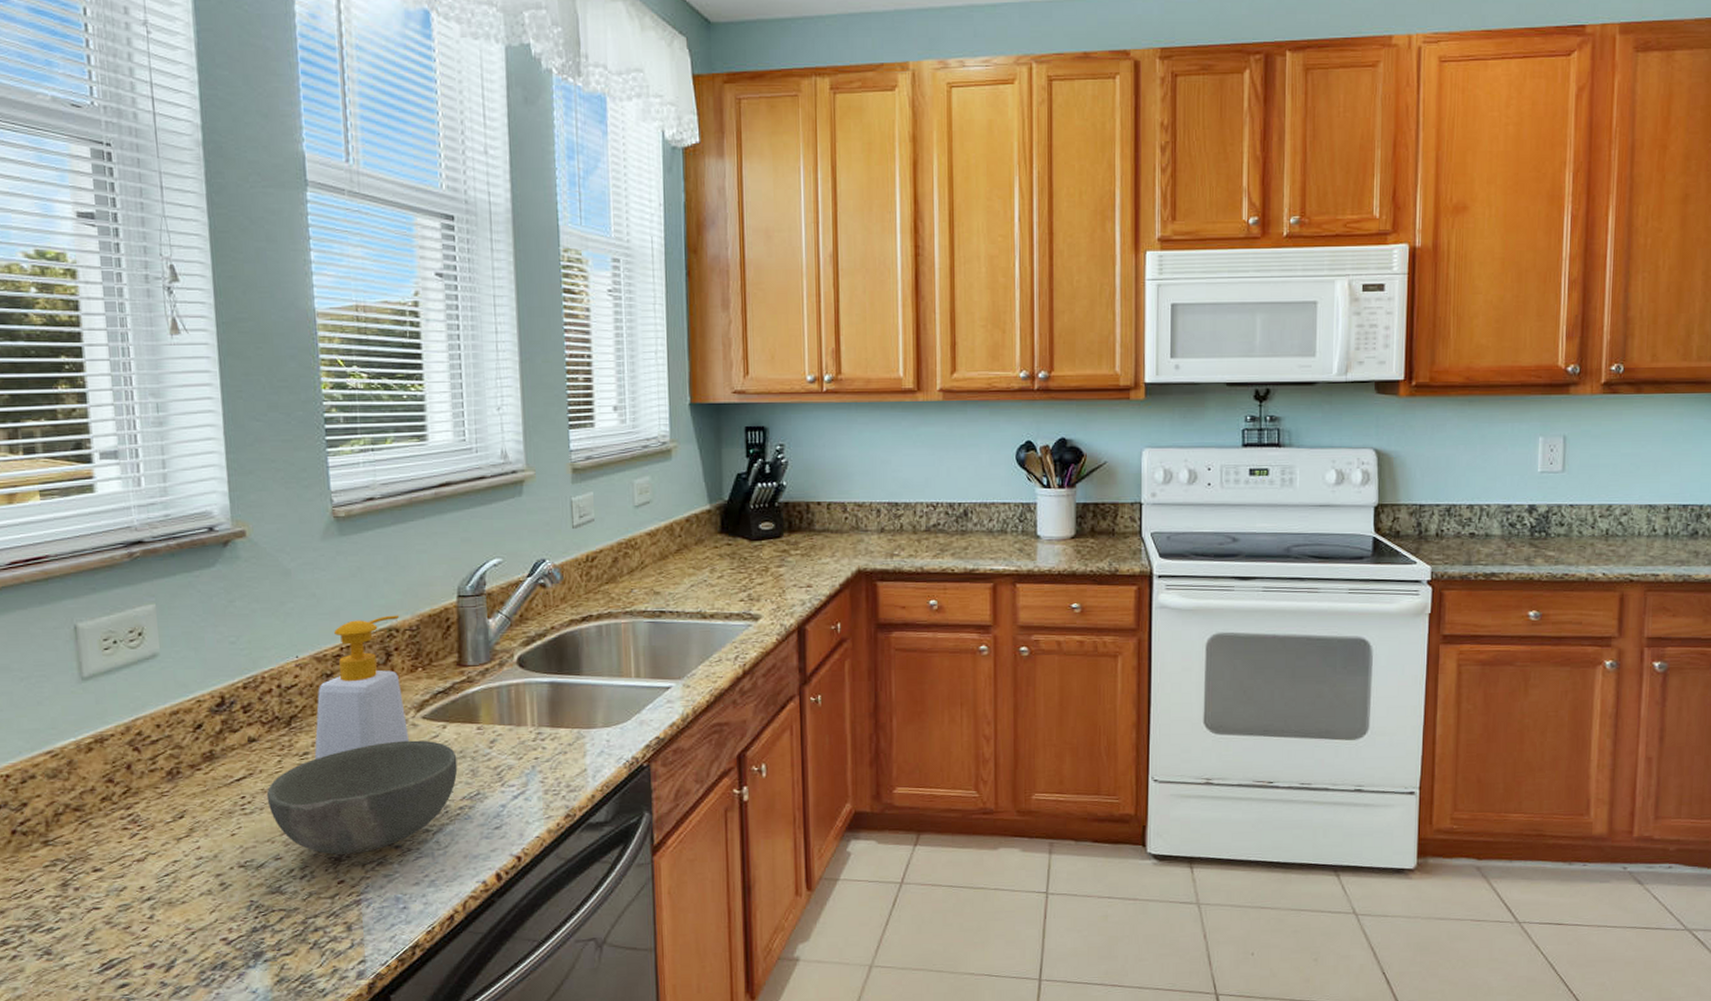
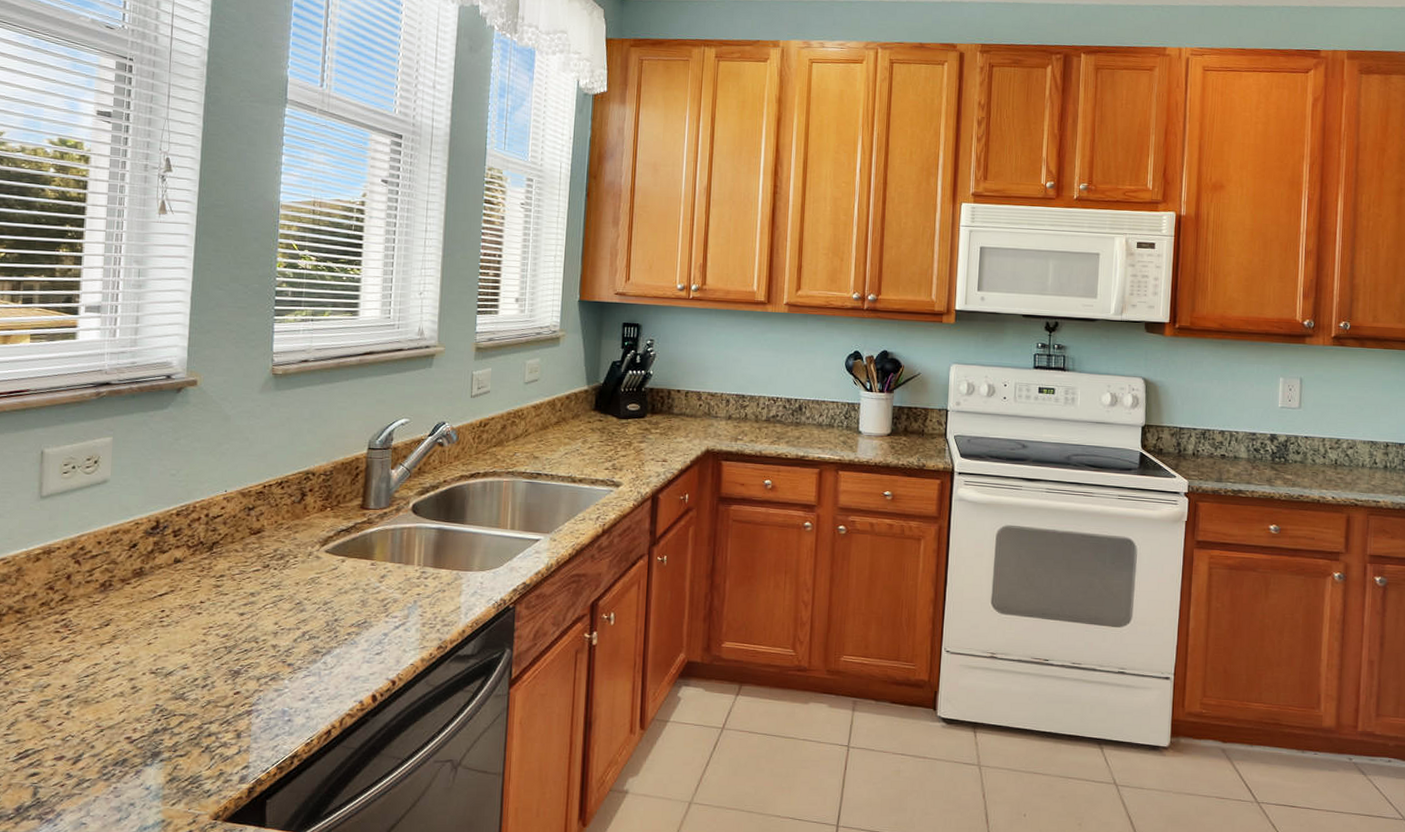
bowl: present [266,740,458,855] -> none [183,570,351,669]
soap bottle: present [314,615,410,759] -> none [228,460,316,582]

